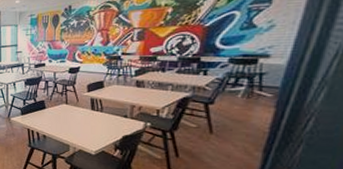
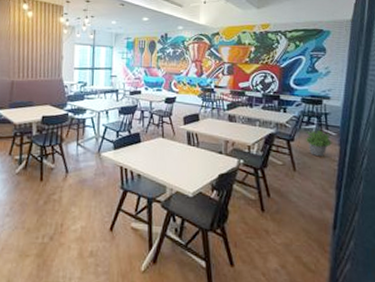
potted plant: none [230,91,266,120] -> present [306,130,333,157]

